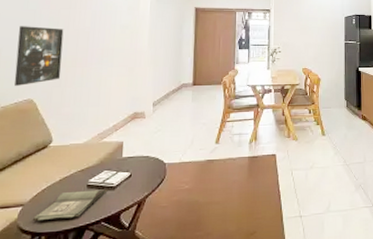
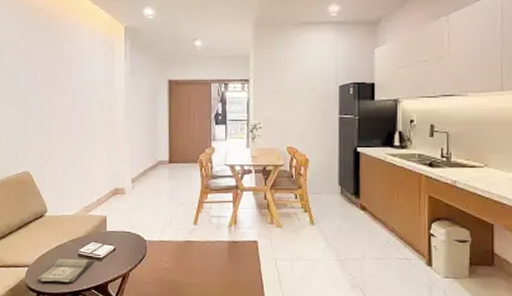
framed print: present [14,26,64,86] -> none [13,103,50,159]

